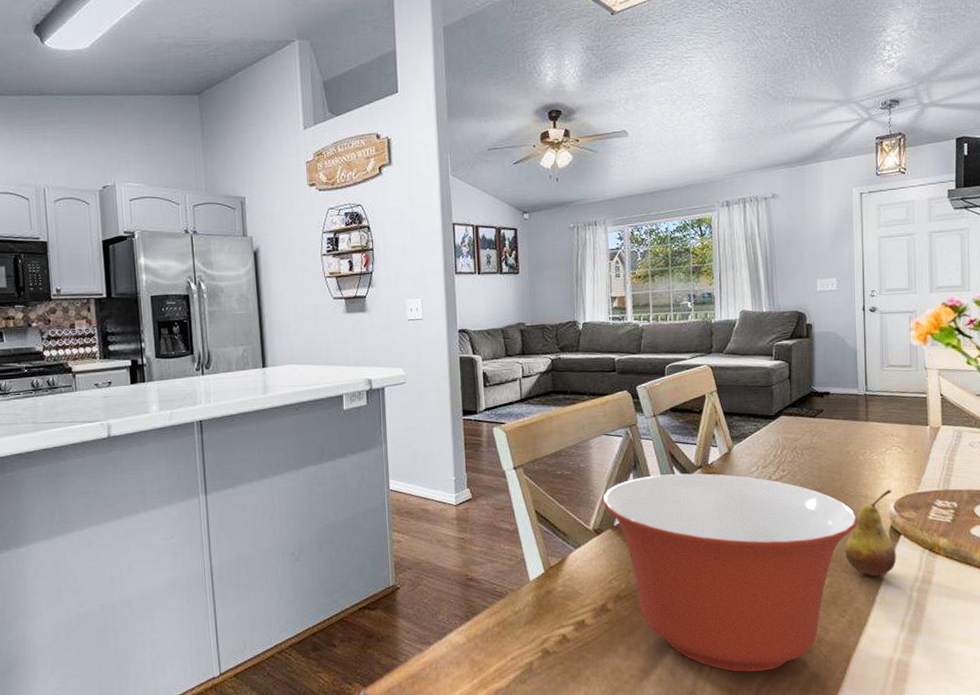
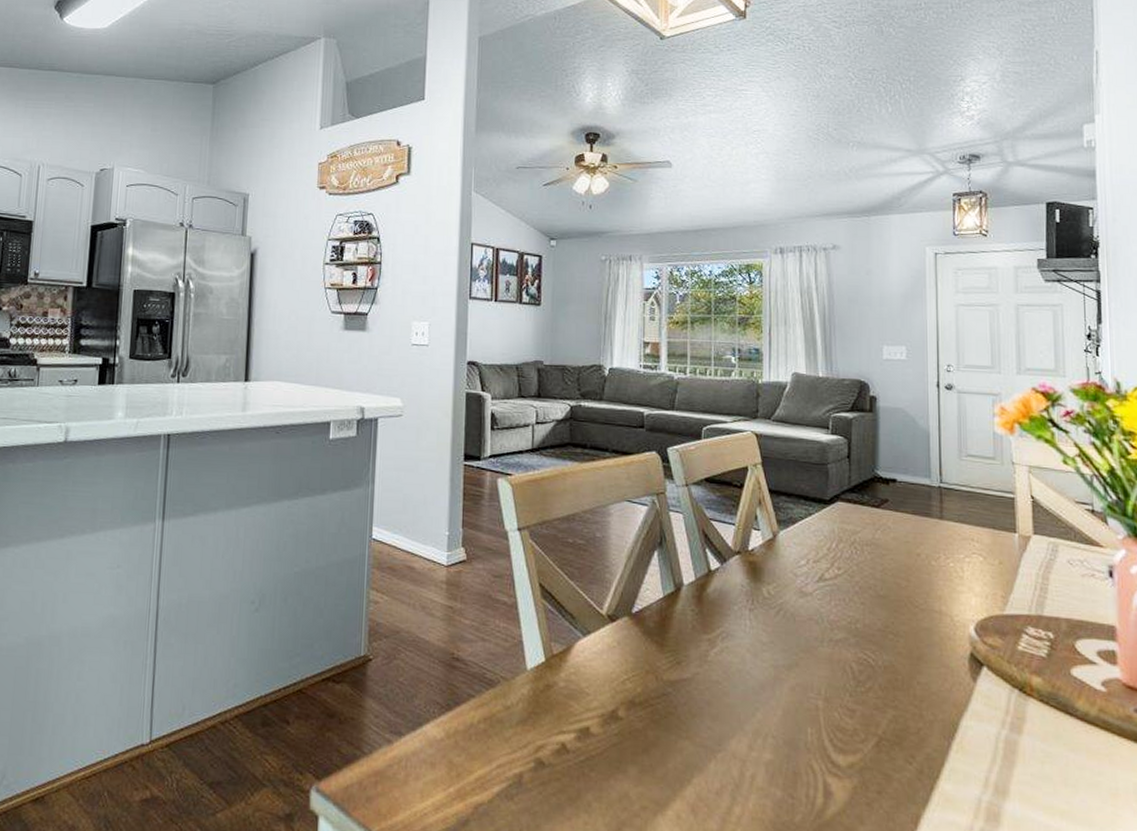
mixing bowl: present [603,473,858,672] -> none [620,556,930,823]
fruit: present [844,490,897,577] -> none [913,607,978,717]

